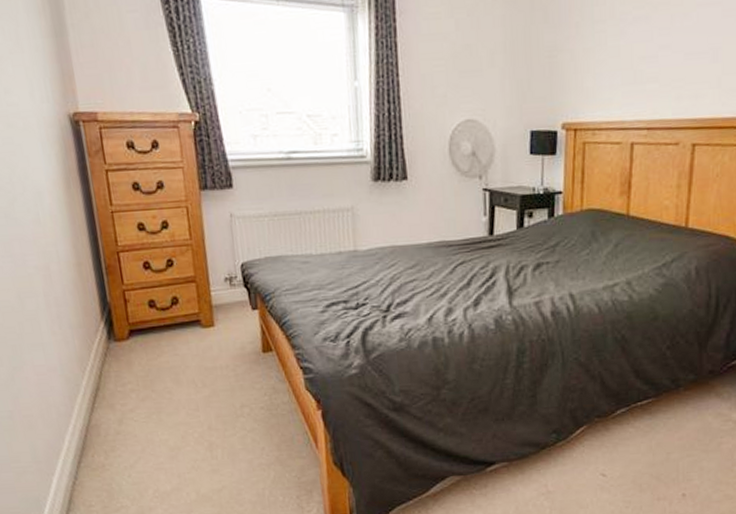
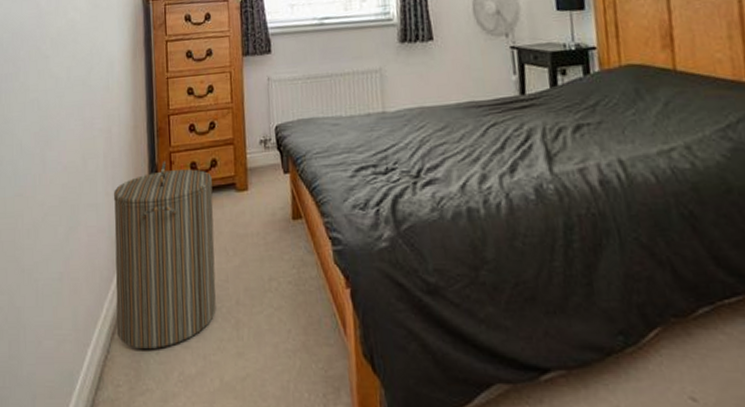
laundry hamper: none [61,299,188,474] -> present [113,161,216,350]

